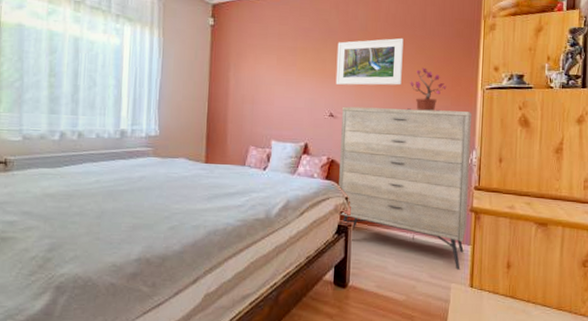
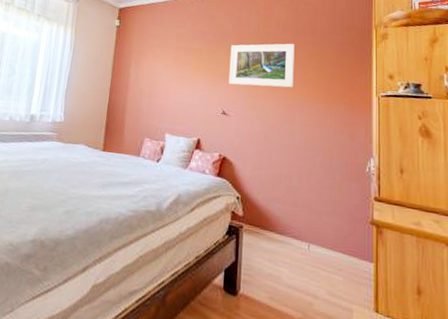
dresser: present [338,106,473,270] -> none [229,105,368,290]
potted plant: present [407,67,447,111] -> none [300,72,340,116]

